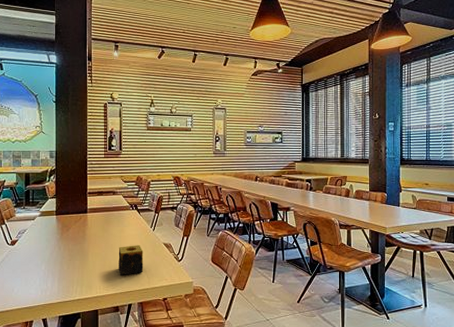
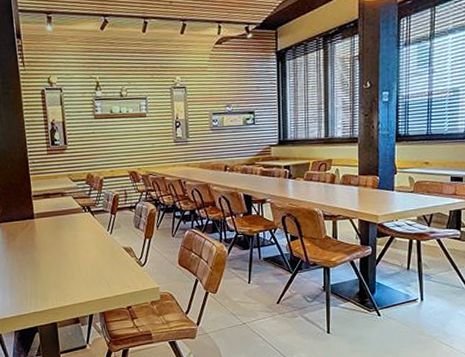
candle: present [118,245,143,275] -> none [73,251,103,285]

